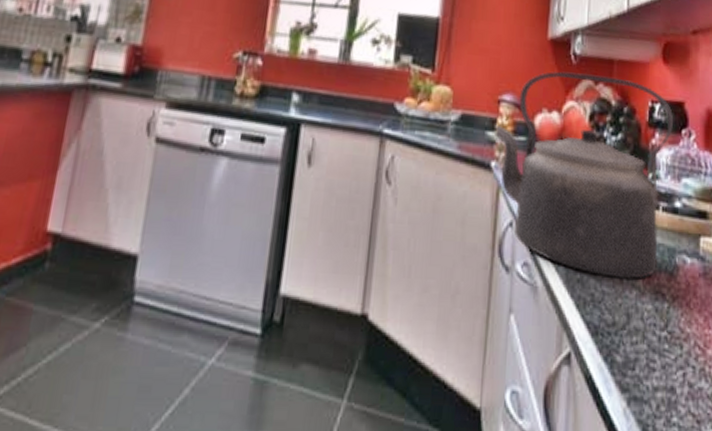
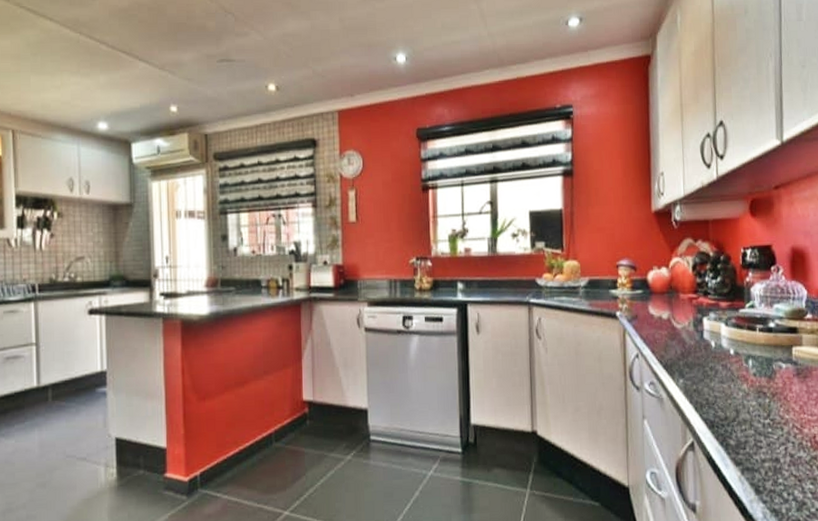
kettle: present [495,71,673,281] -> none [616,234,763,386]

